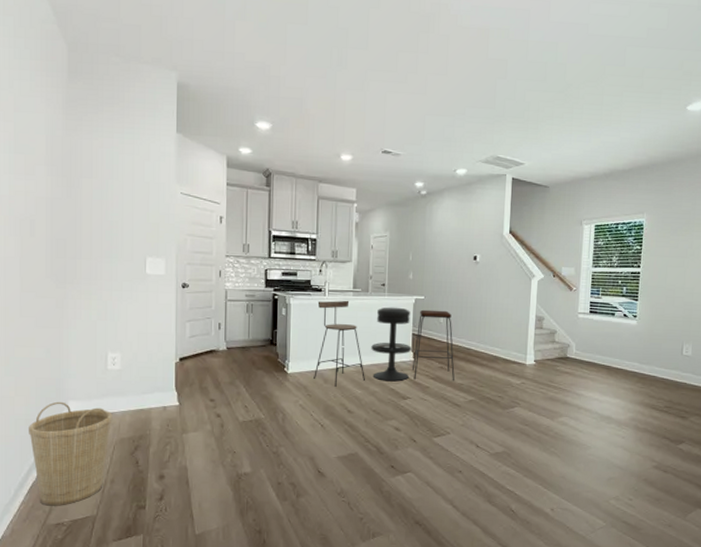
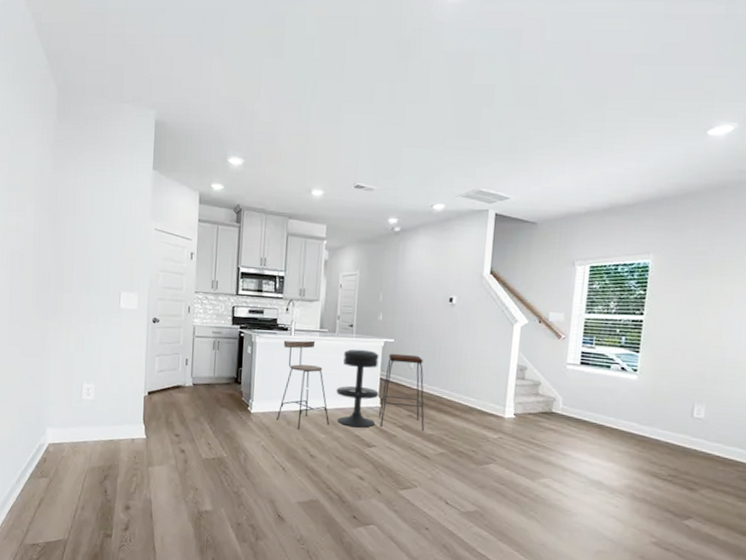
basket: present [29,401,113,506] -> none [12,427,85,528]

